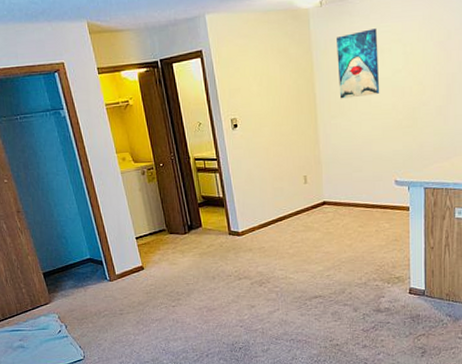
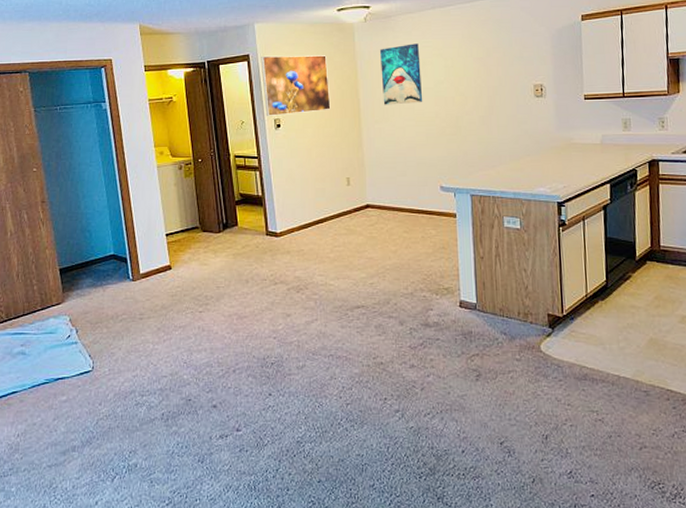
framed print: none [214,47,287,116] -> present [261,55,331,116]

